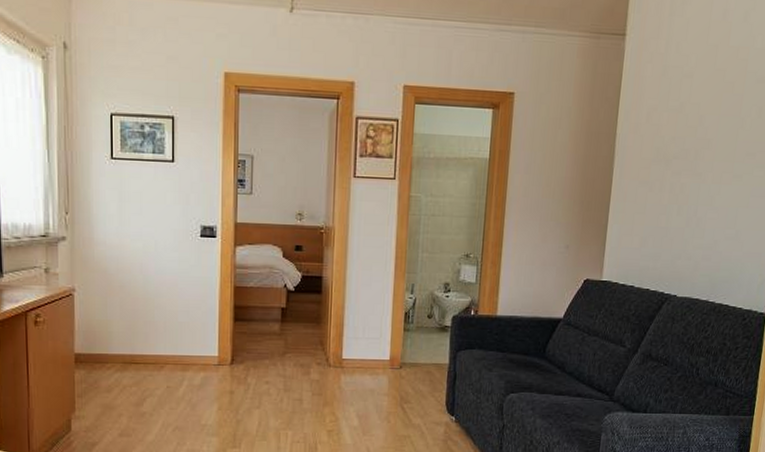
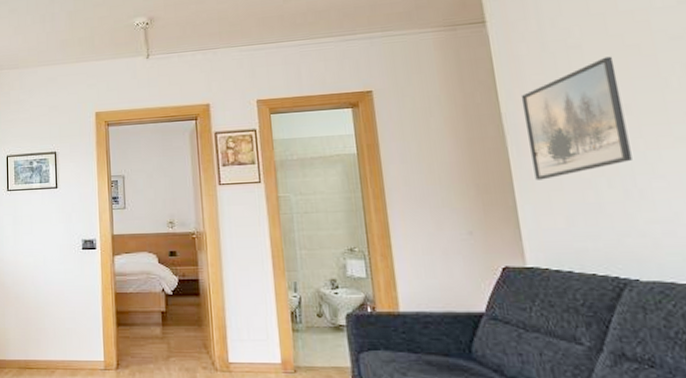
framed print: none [627,90,713,203] -> present [520,56,632,180]

